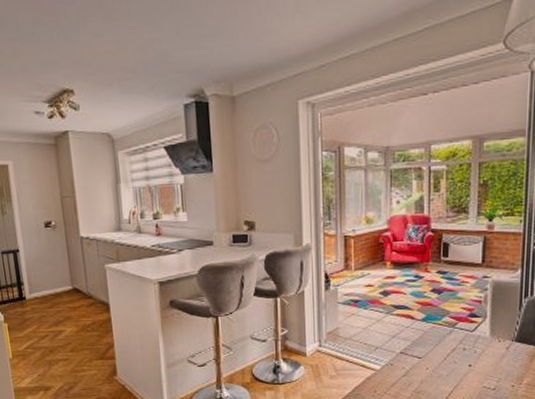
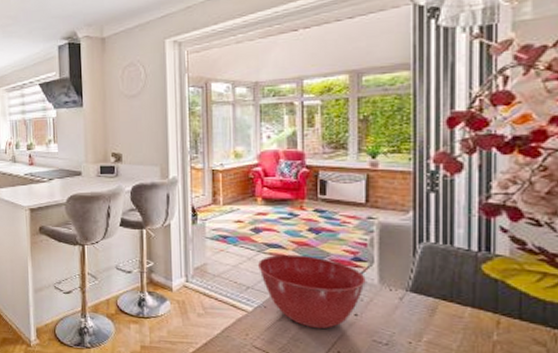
mixing bowl: none [387,314,479,381] -> present [258,254,366,329]

